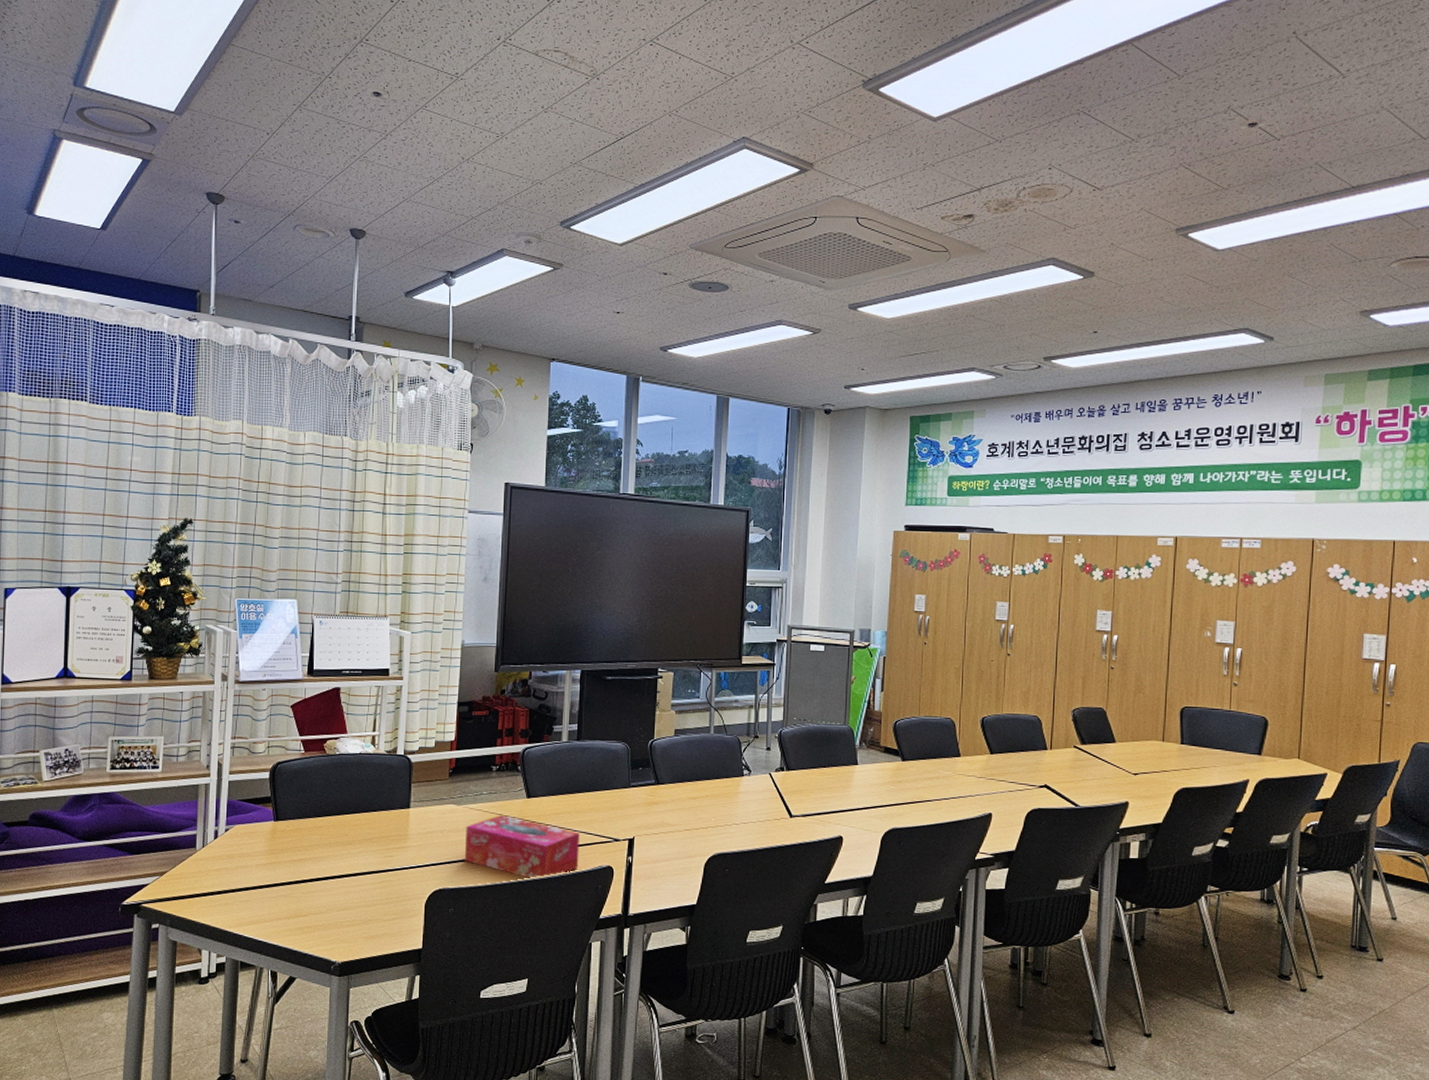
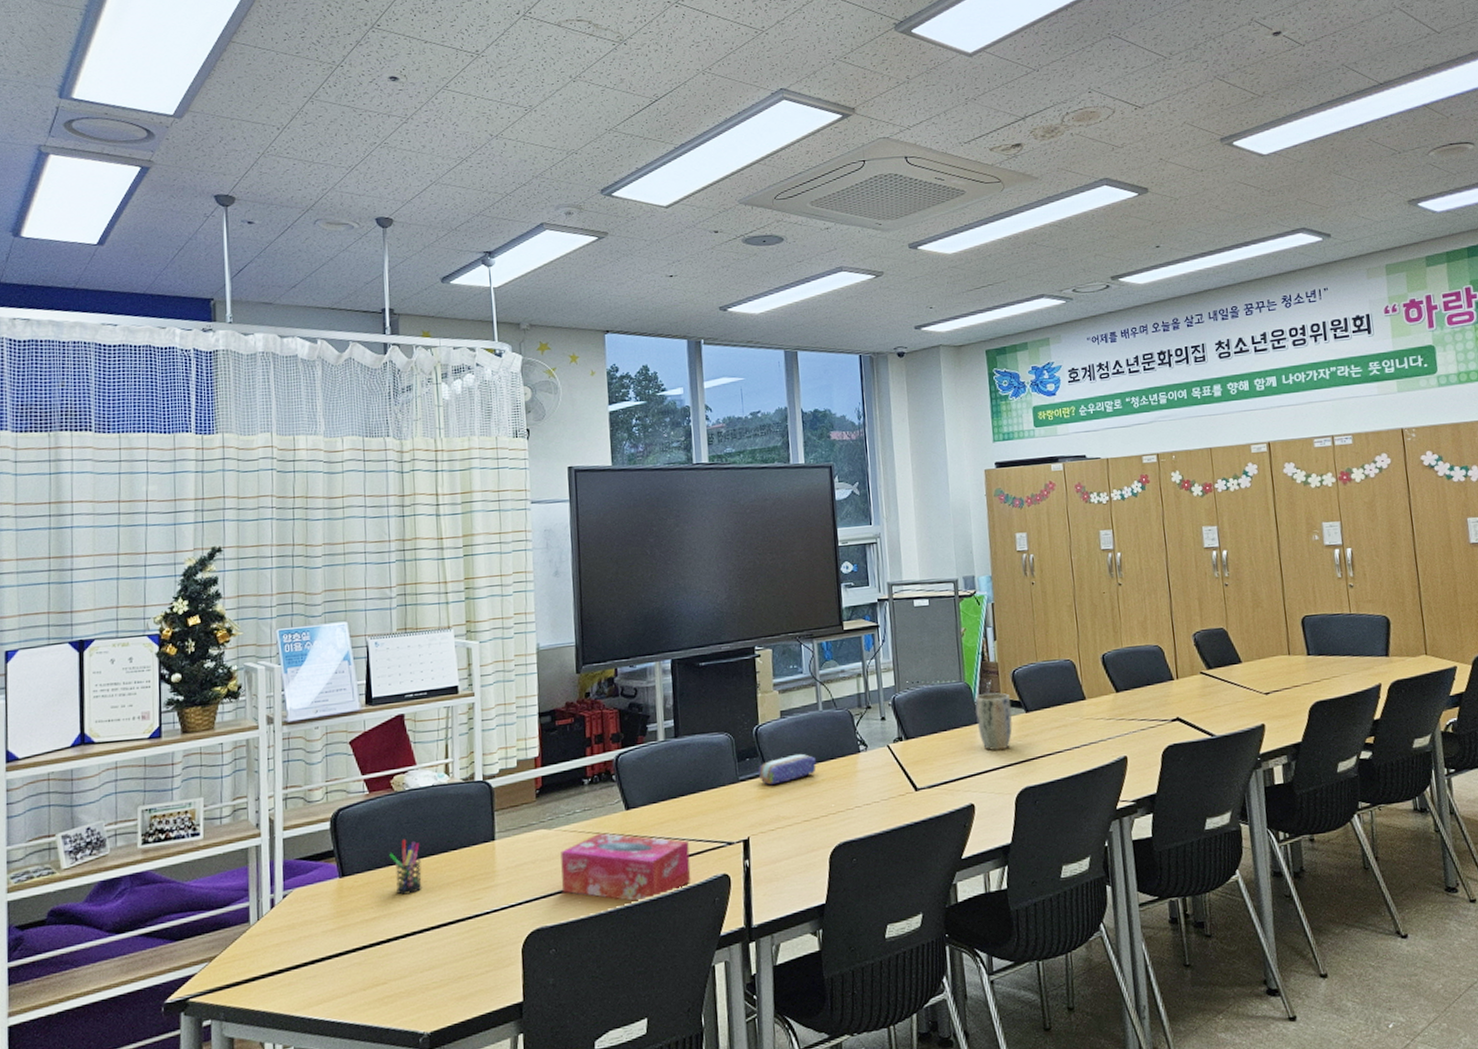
pen holder: none [318,797,345,844] -> present [389,840,422,895]
pencil case: none [648,769,702,795] -> present [758,753,816,786]
plant pot: none [855,739,890,792] -> present [975,692,1013,751]

